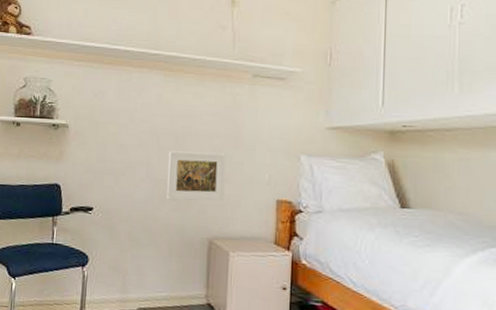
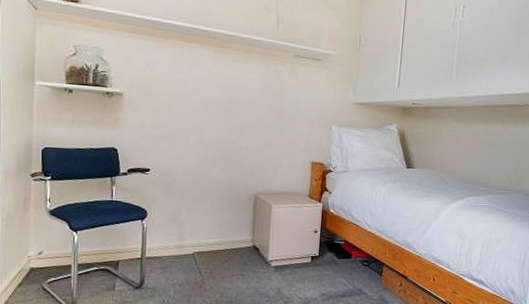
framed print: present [167,151,226,201] -> none [218,119,270,163]

